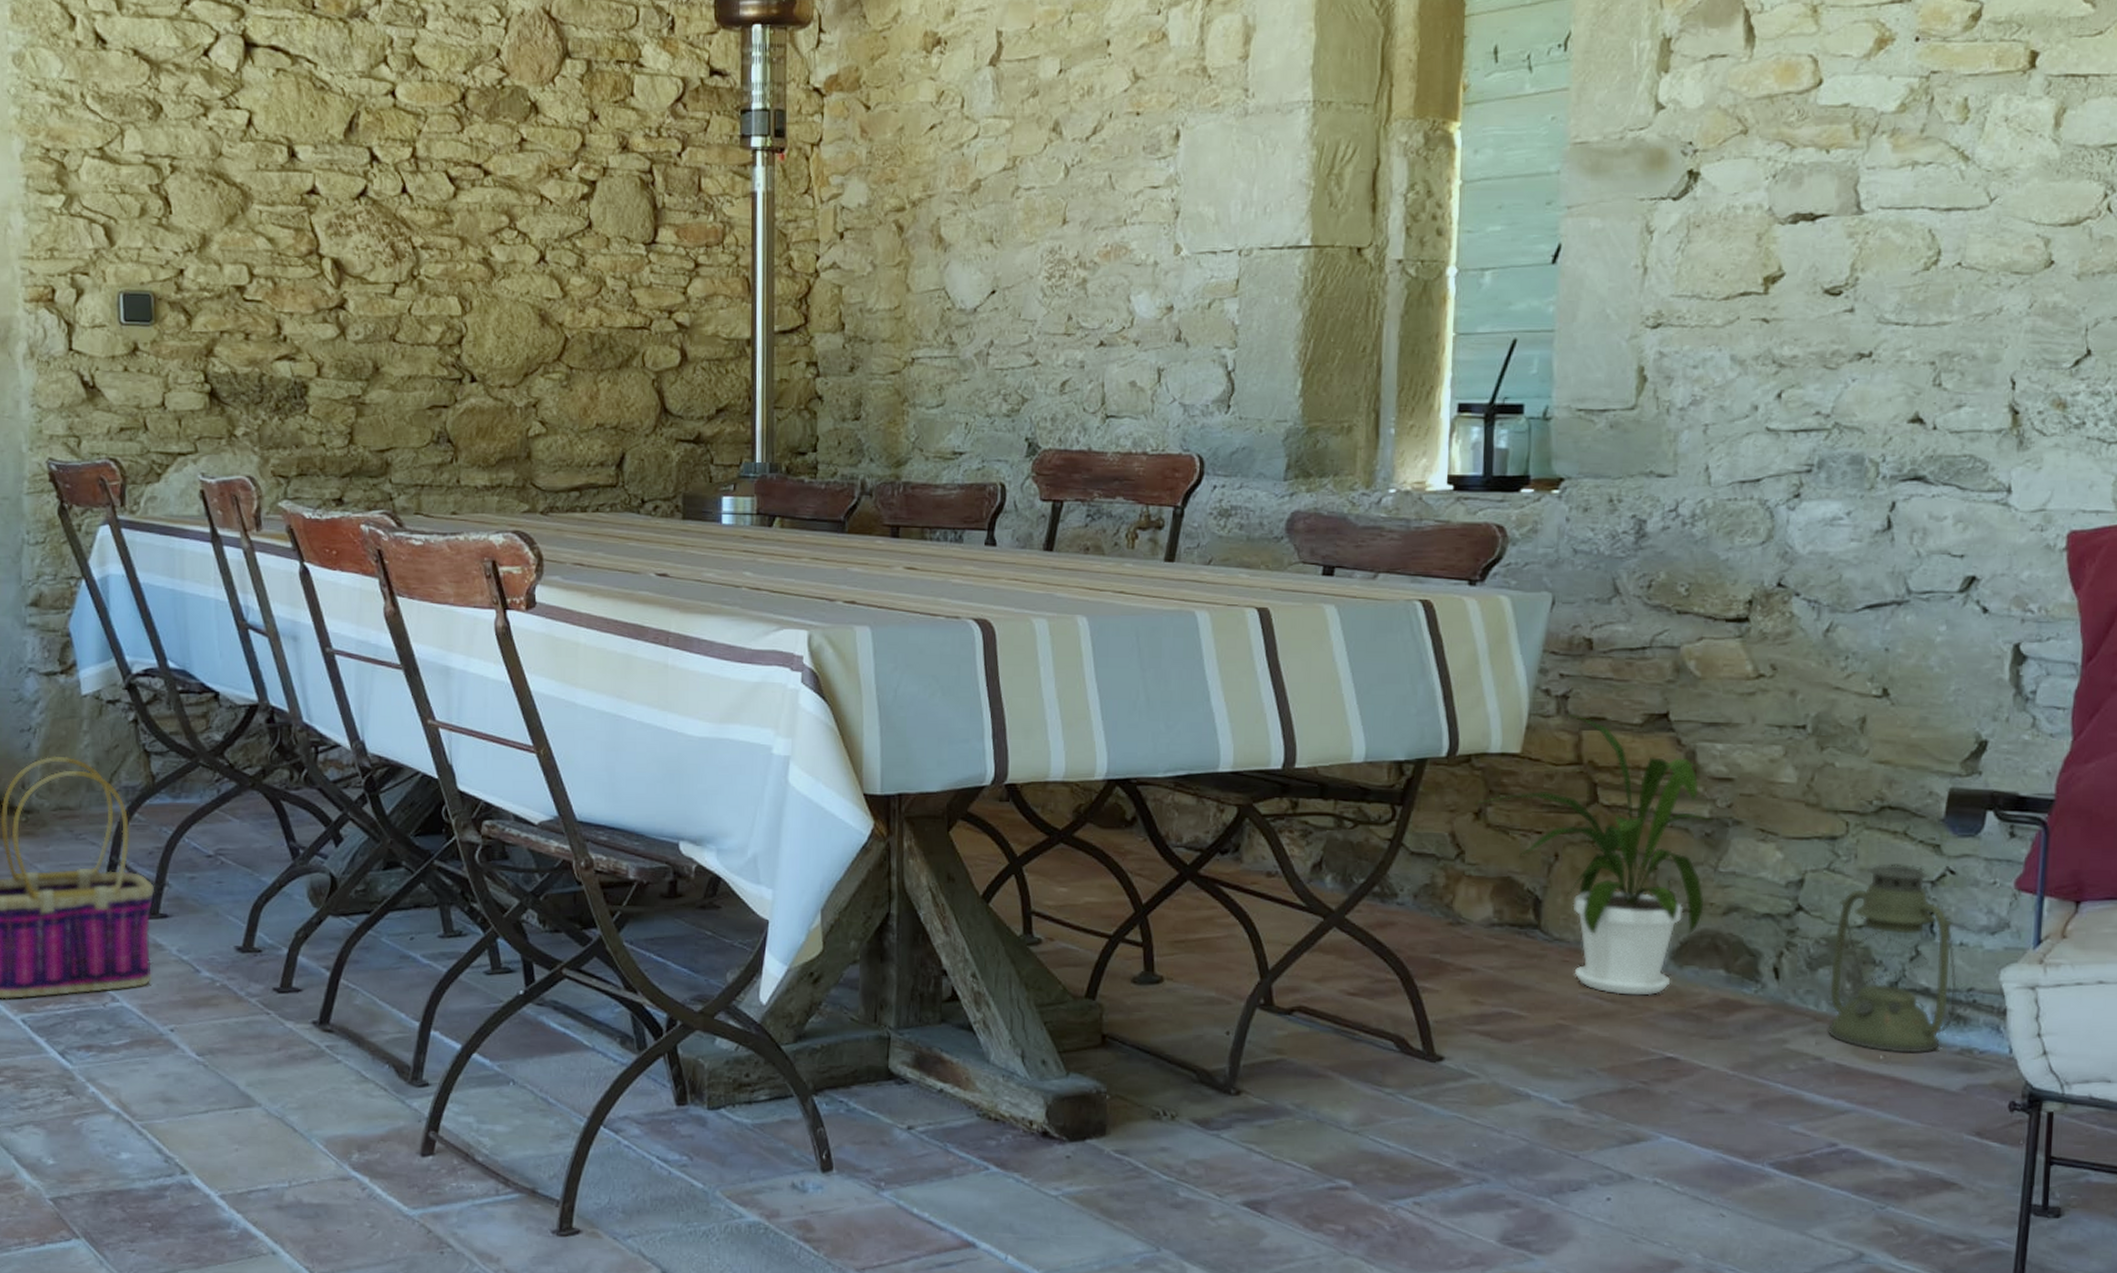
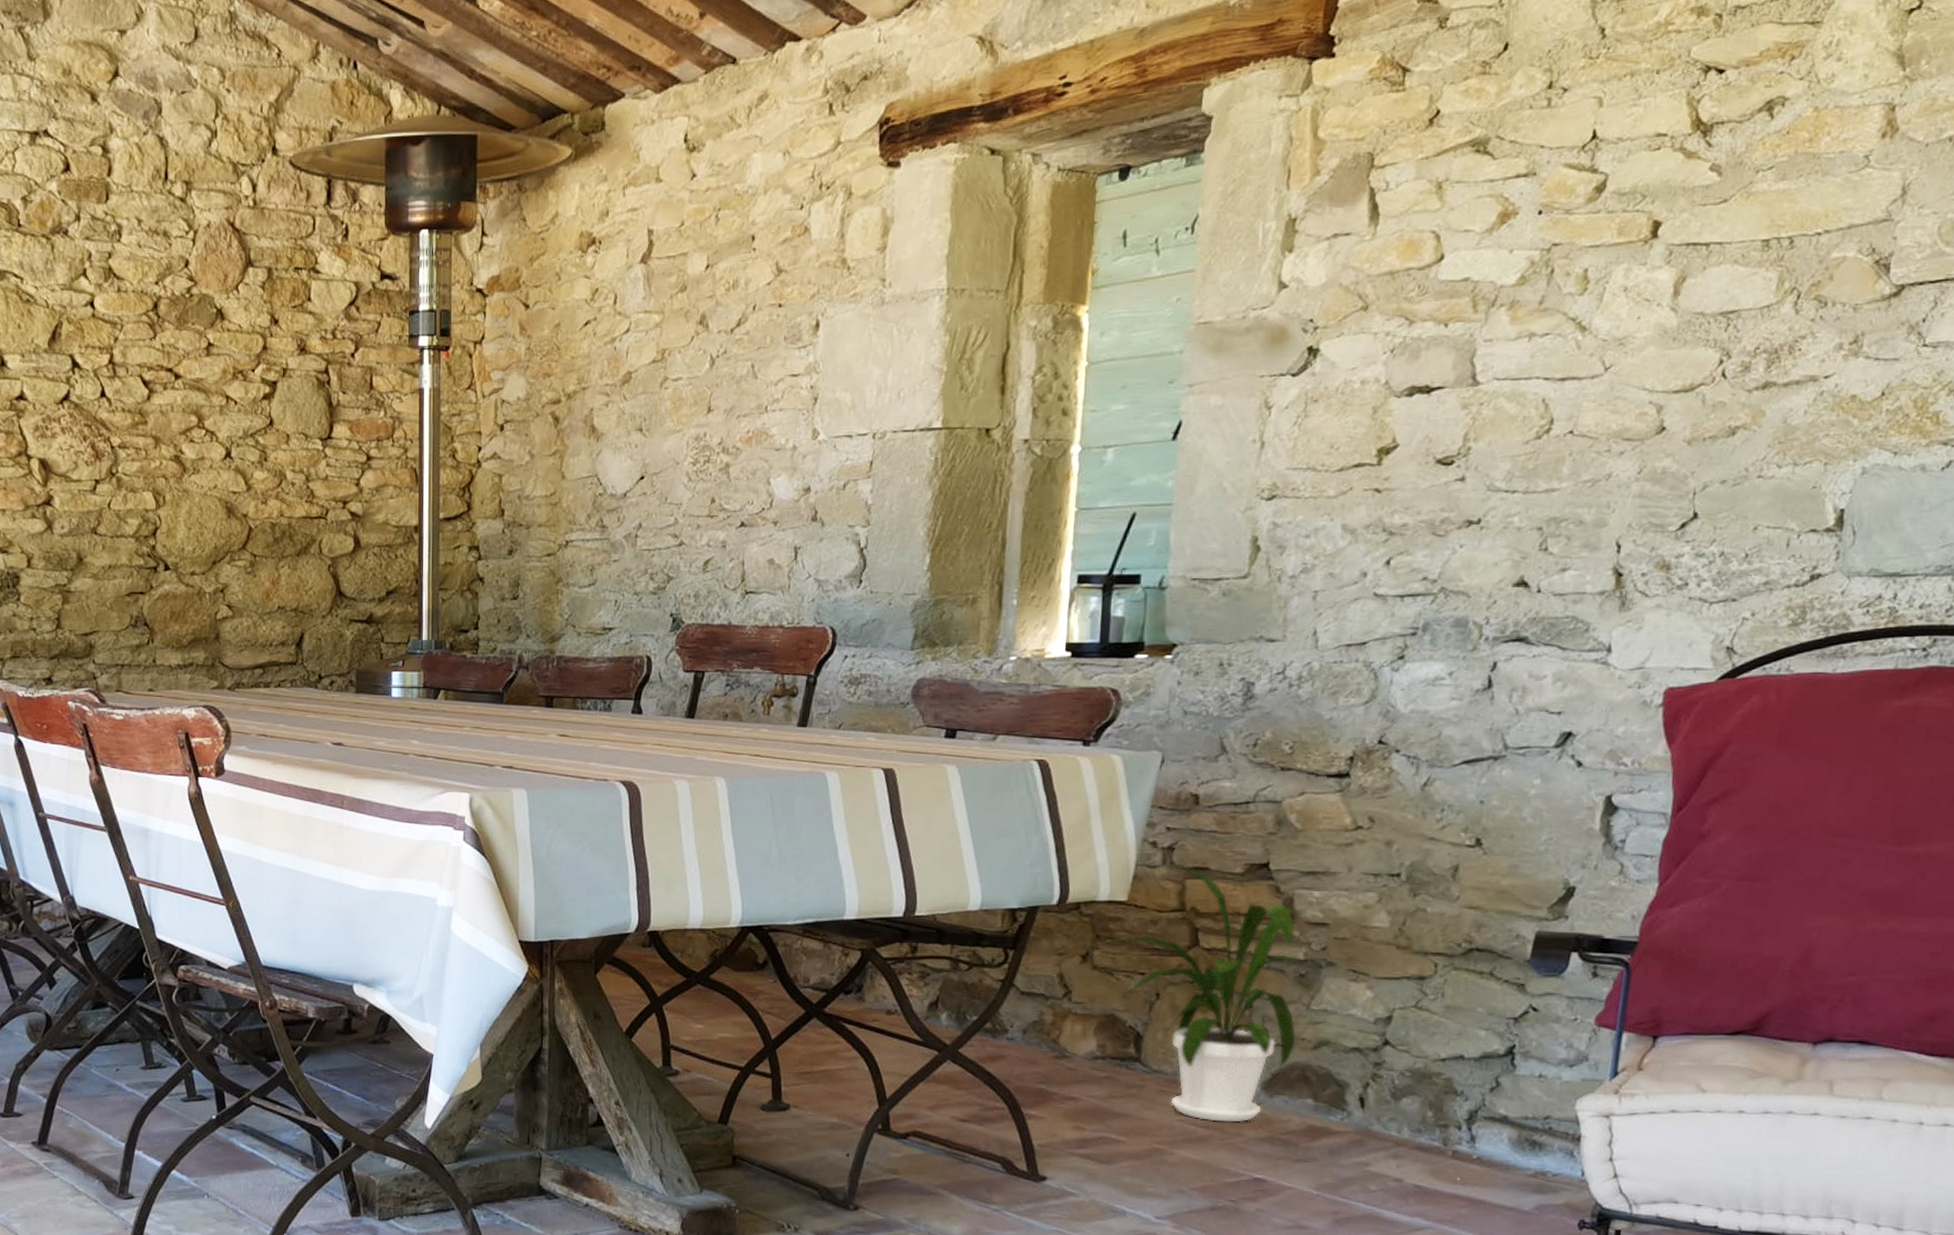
lantern: present [1828,864,1957,1054] -> none [1409,1002,1535,1176]

